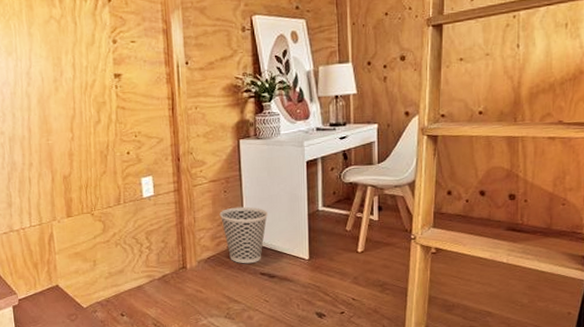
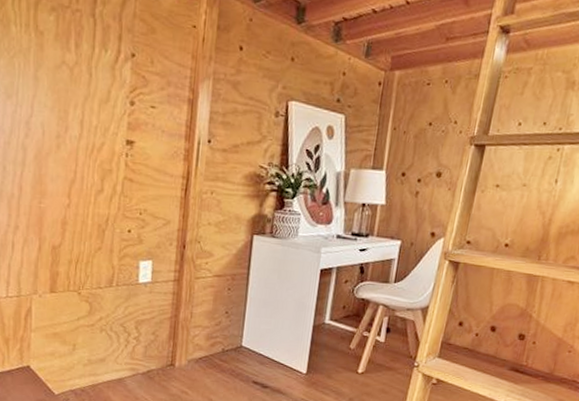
wastebasket: present [219,206,268,264] -> none [219,307,271,370]

